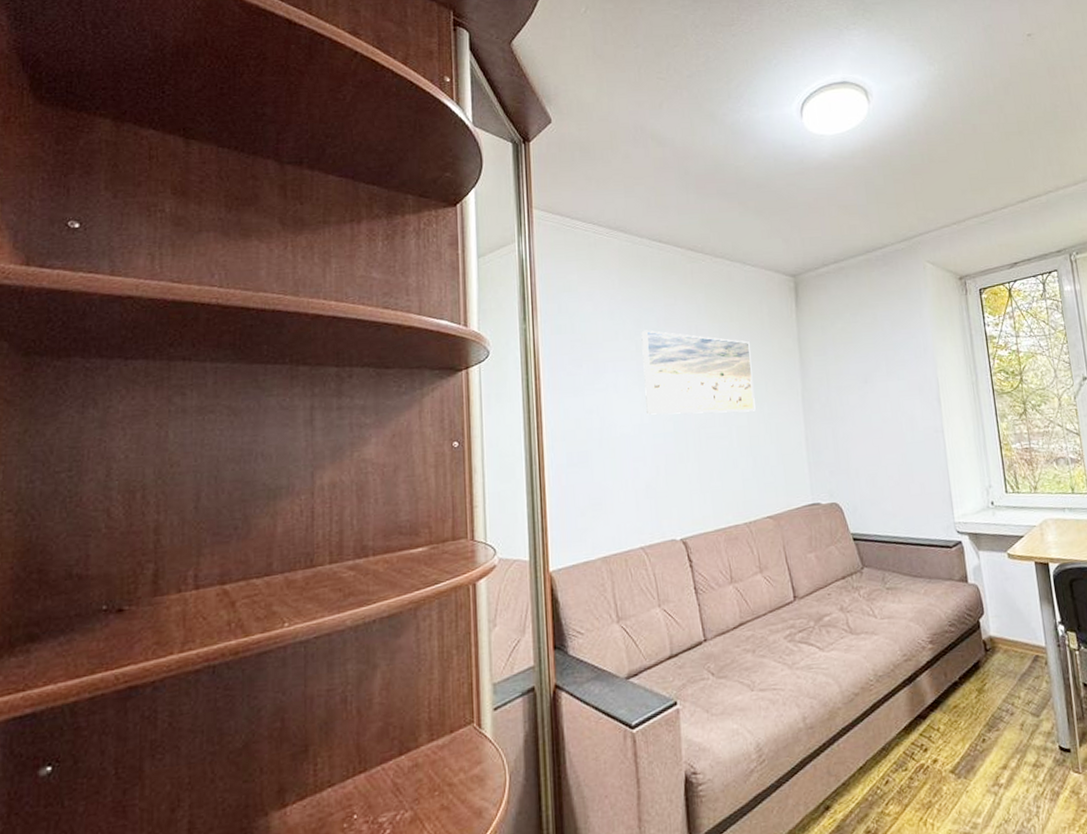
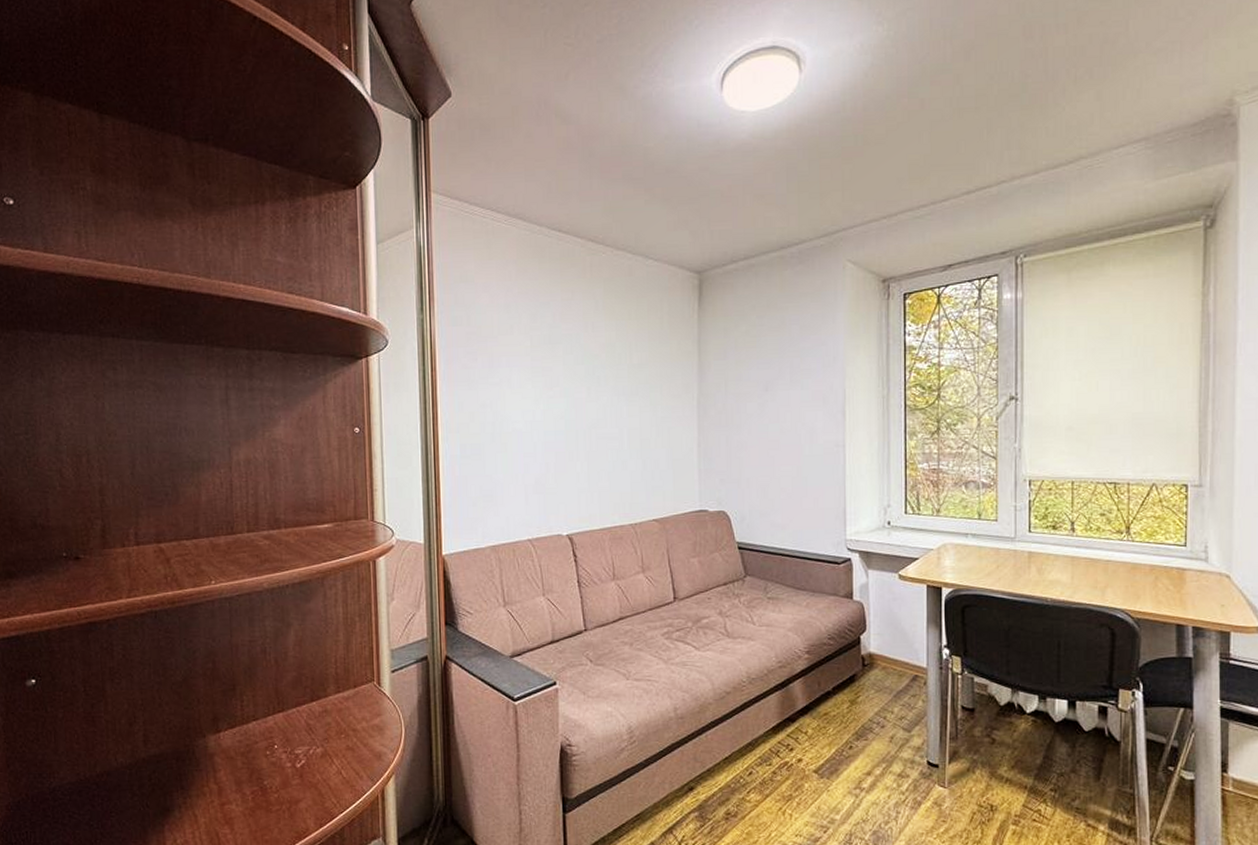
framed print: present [641,330,756,415] -> none [536,325,649,415]

